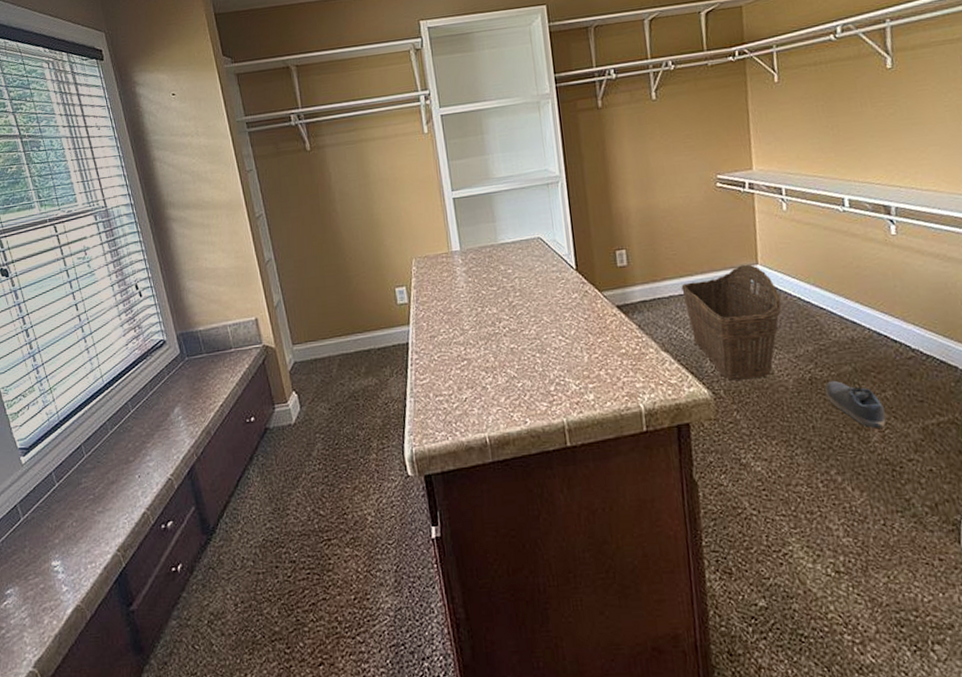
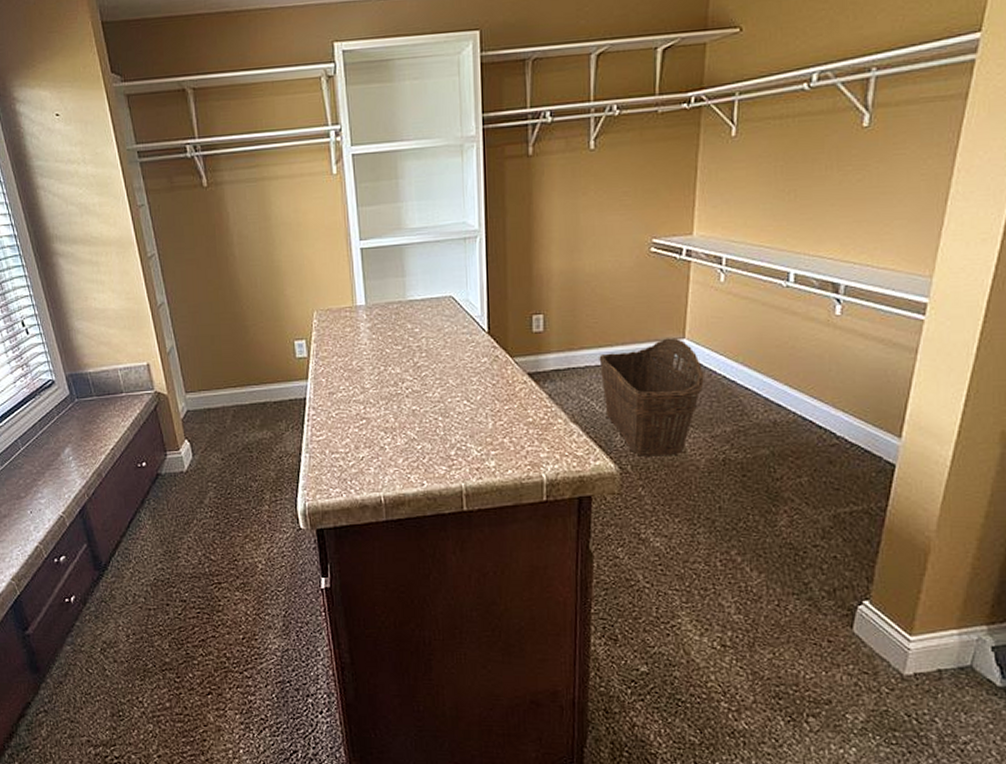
shoe: present [825,380,886,429] -> none [738,462,797,513]

